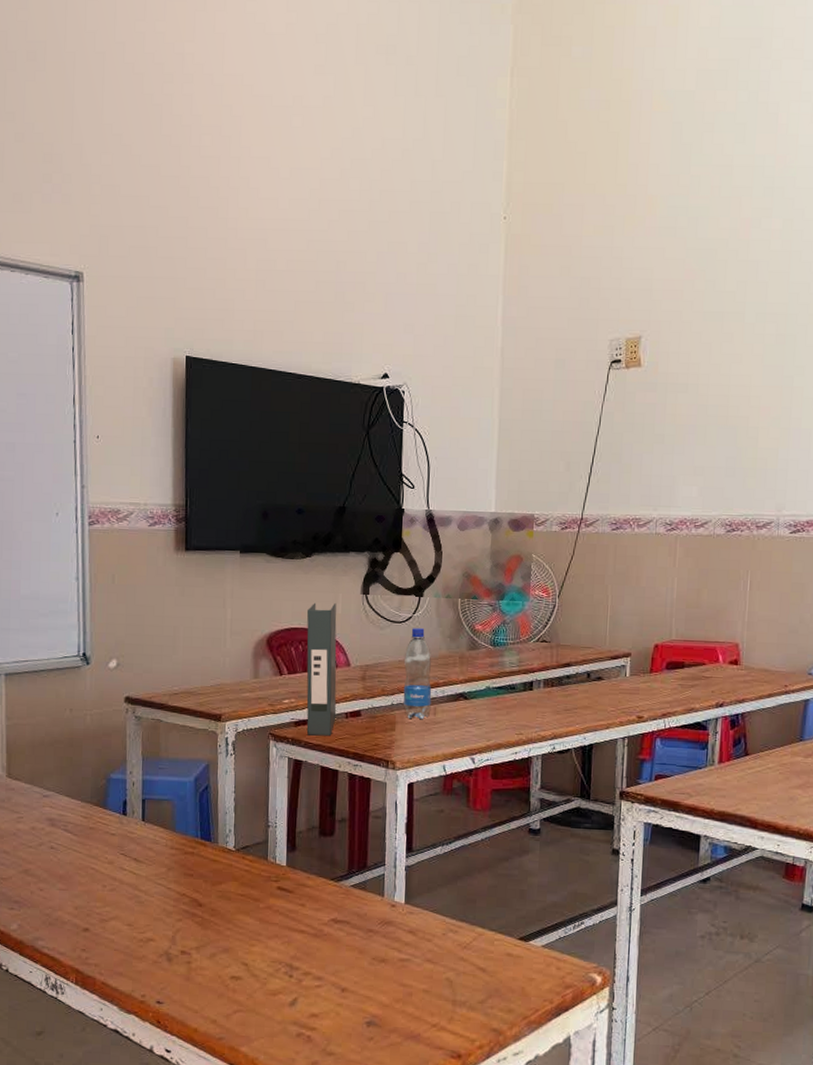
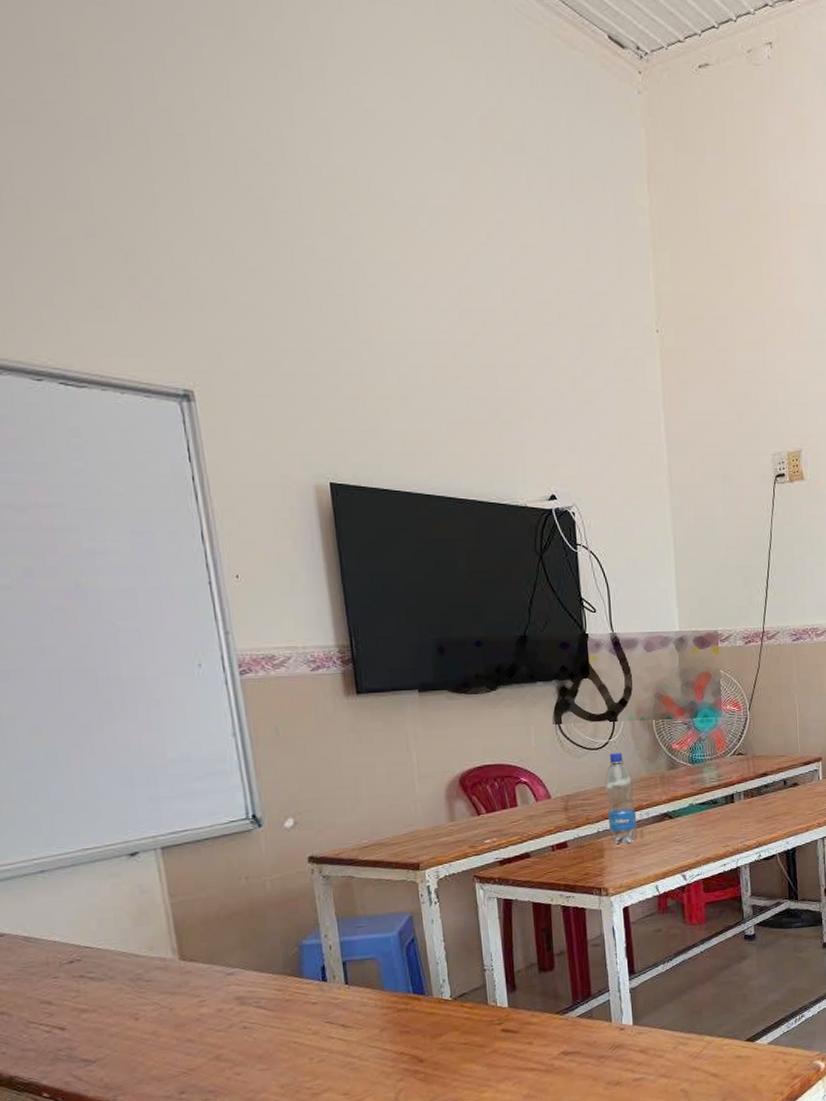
binder: present [306,602,337,737] -> none [499,736,543,874]

